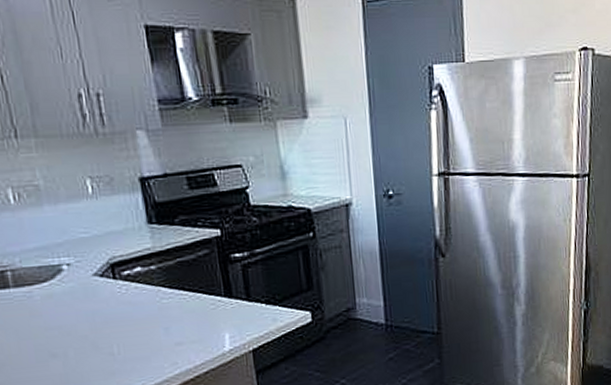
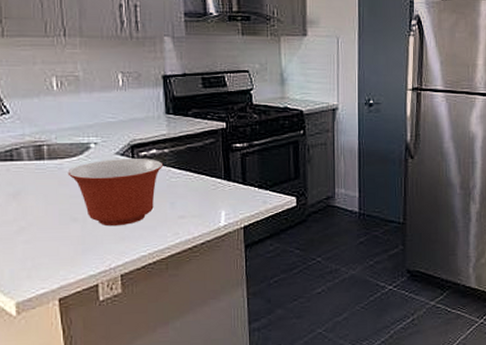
mixing bowl: none [39,278,152,361] -> present [67,158,164,227]

